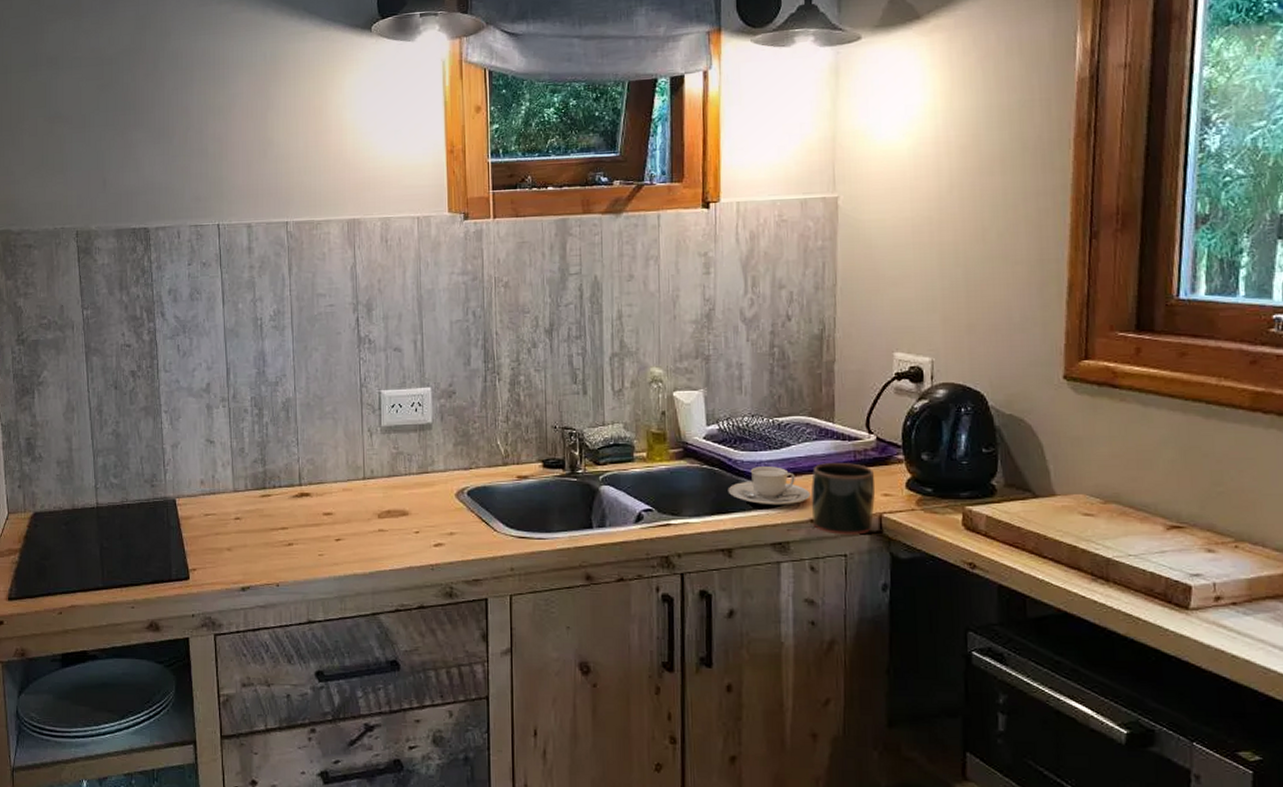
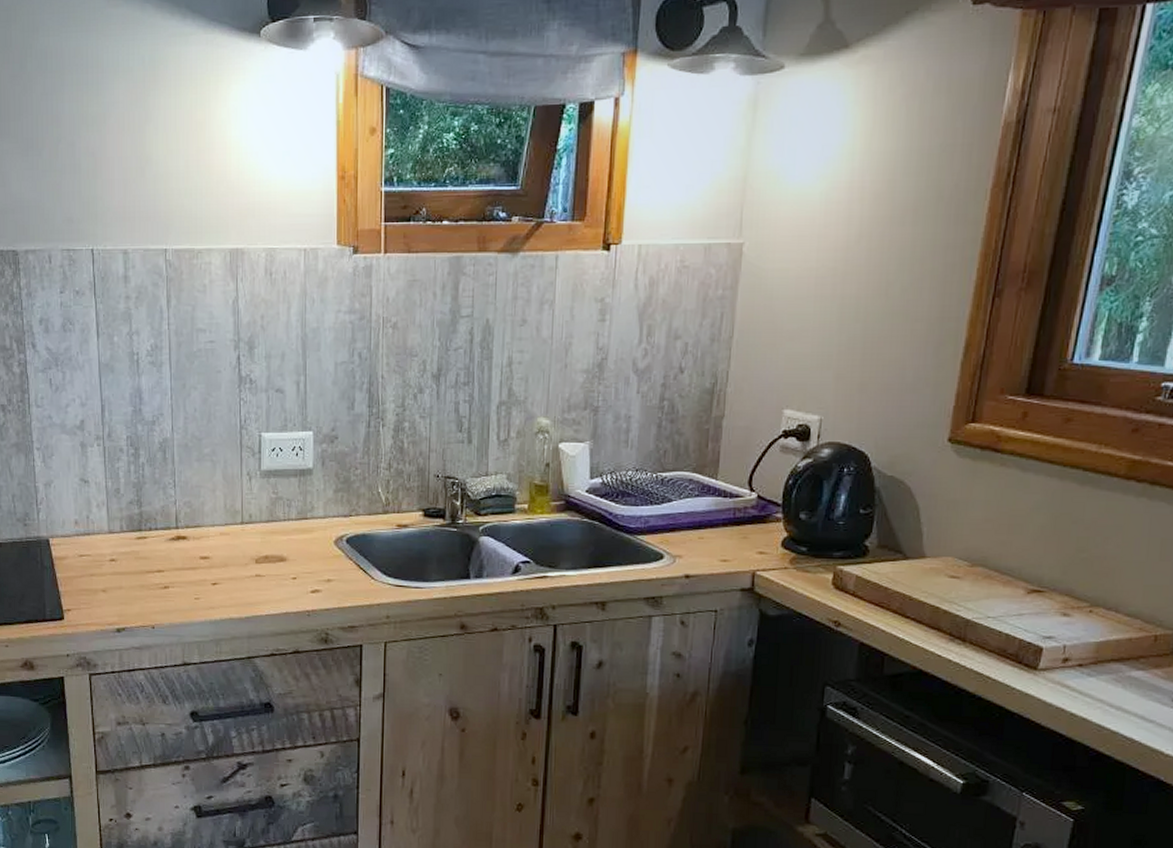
teacup: present [727,466,811,505] -> none [606,521,687,561]
mug: present [810,462,875,535] -> none [686,518,751,591]

